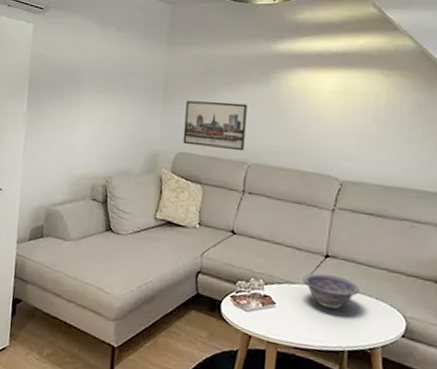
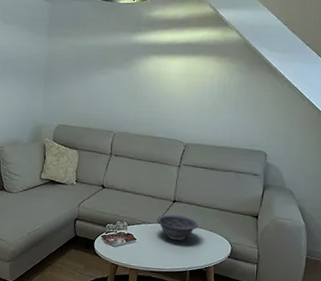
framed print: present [183,100,247,151] -> none [62,82,113,123]

